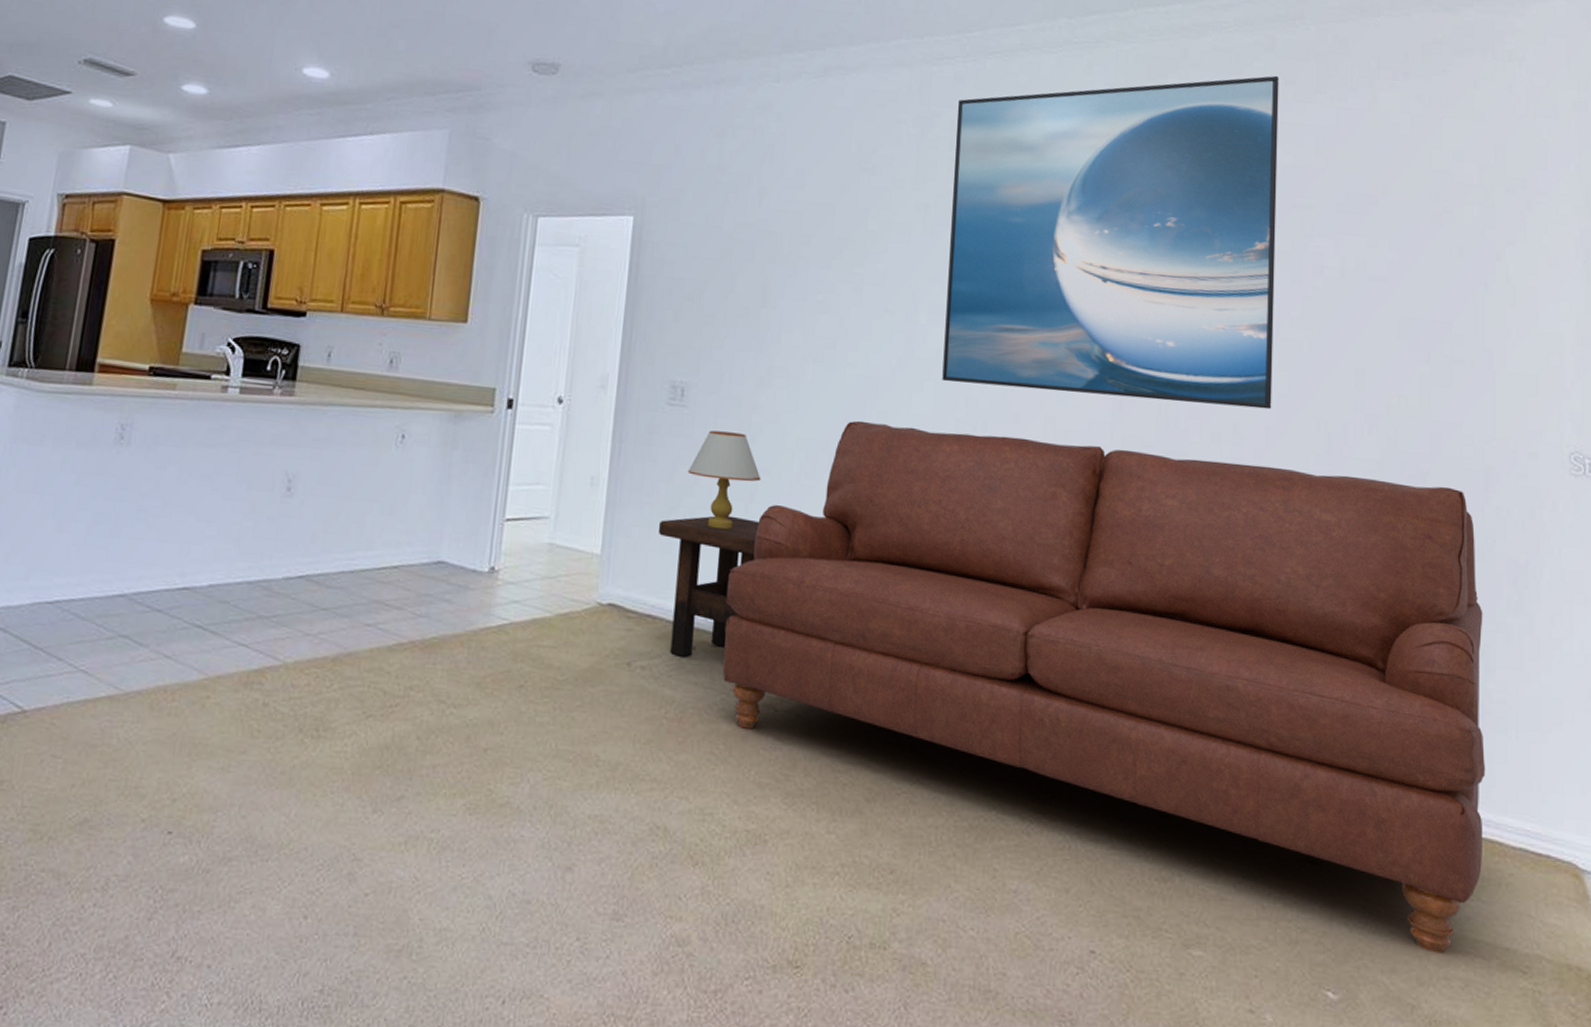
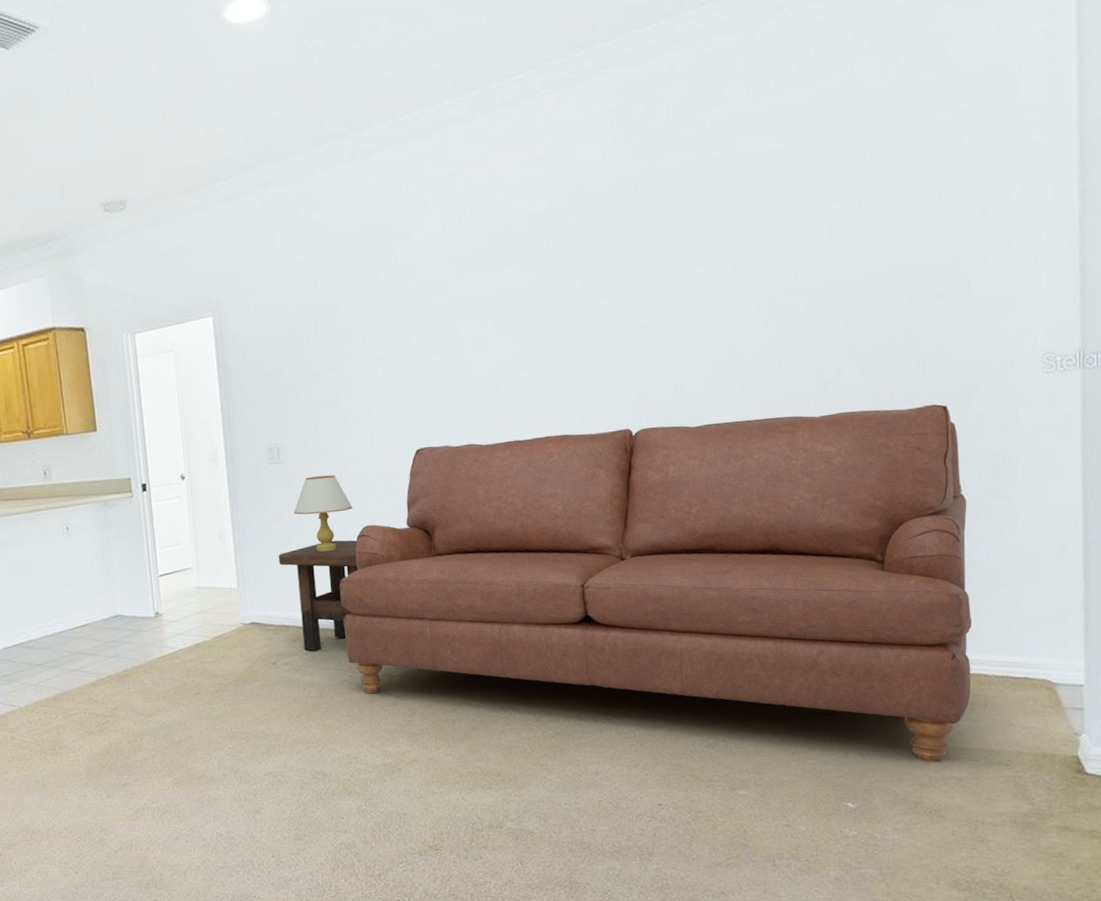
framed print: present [942,75,1279,410] -> none [471,68,774,401]

